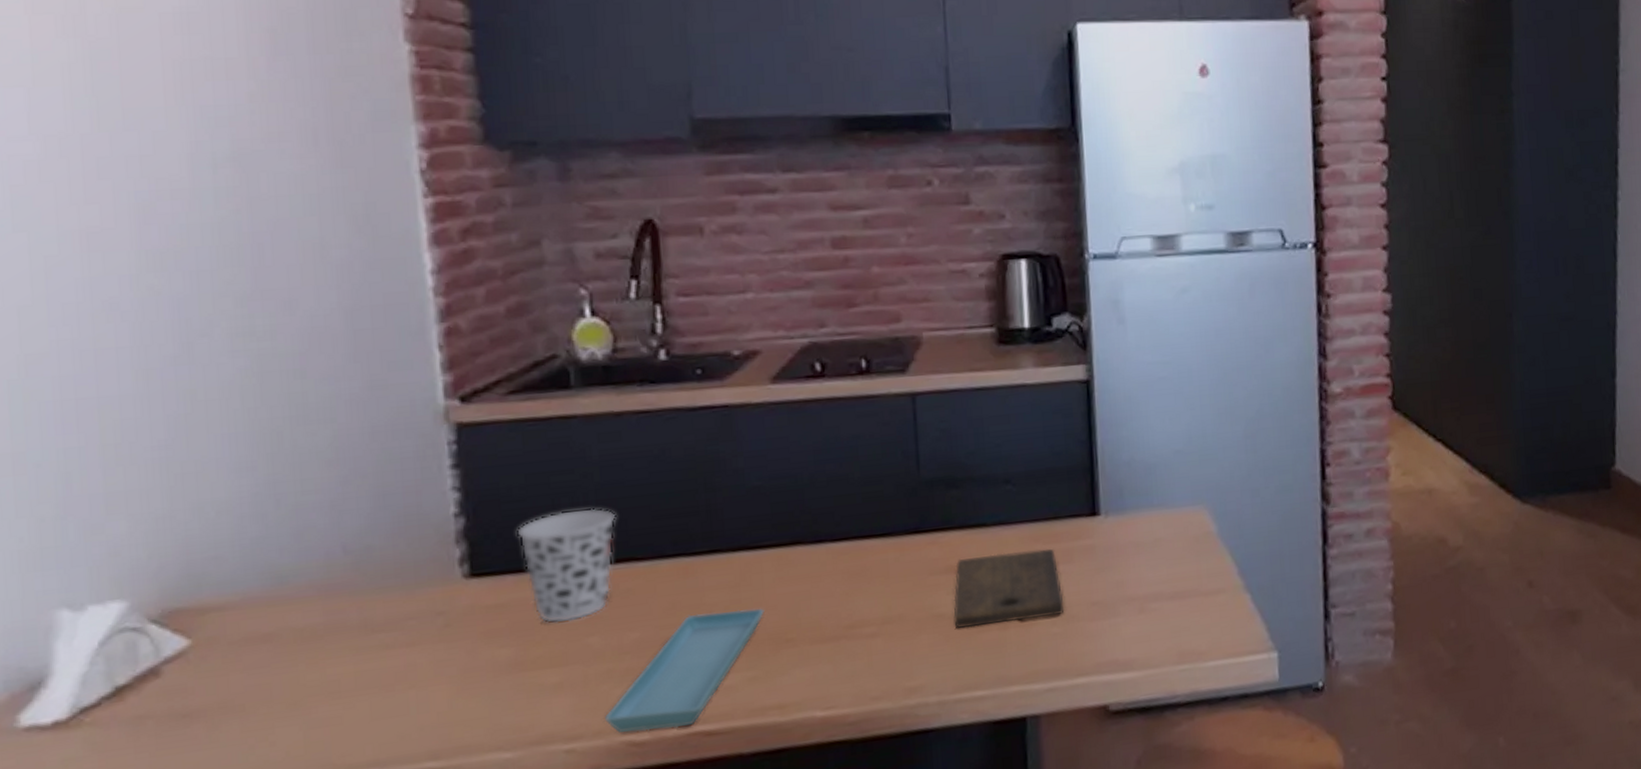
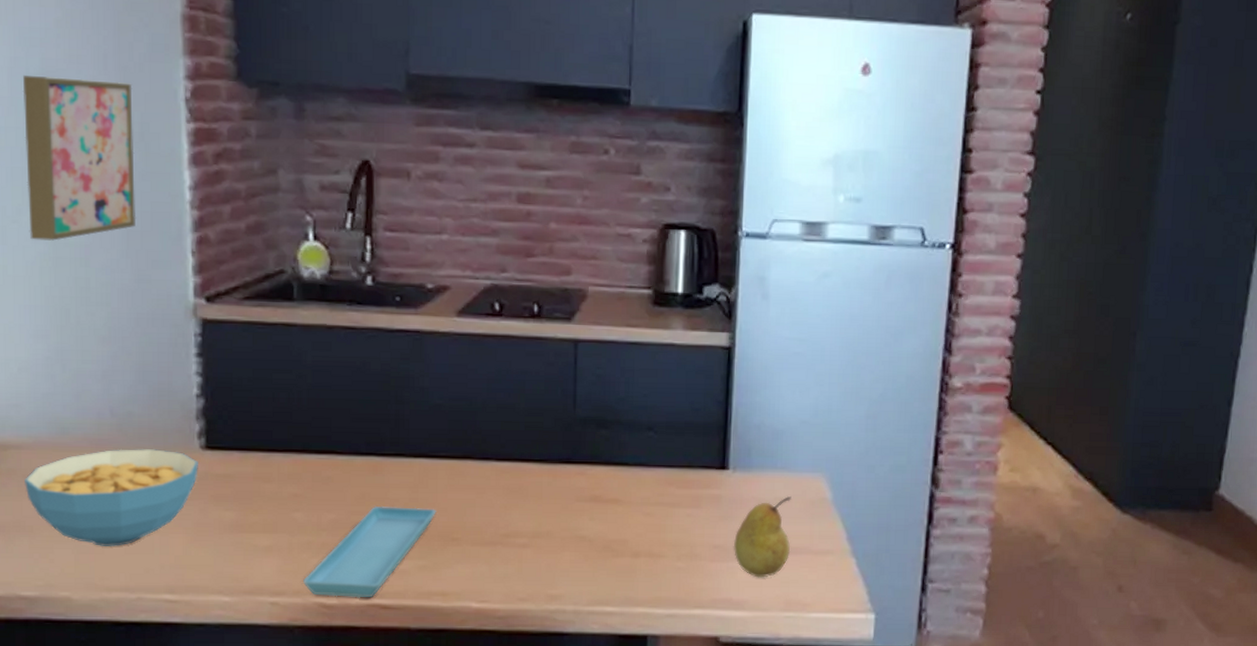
wall art: none [208,158,365,355] -> present [22,74,137,241]
cereal bowl: none [231,585,462,716] -> present [25,448,198,546]
cup: present [517,507,617,624] -> none [244,403,323,498]
cutting board: present [953,548,1064,628] -> none [593,490,689,552]
fruit: none [1113,535,1178,631] -> present [733,496,791,578]

